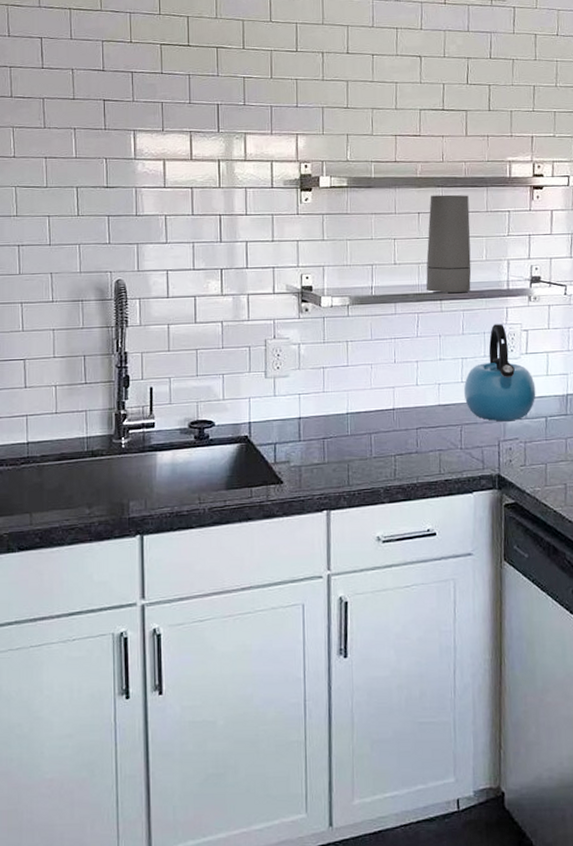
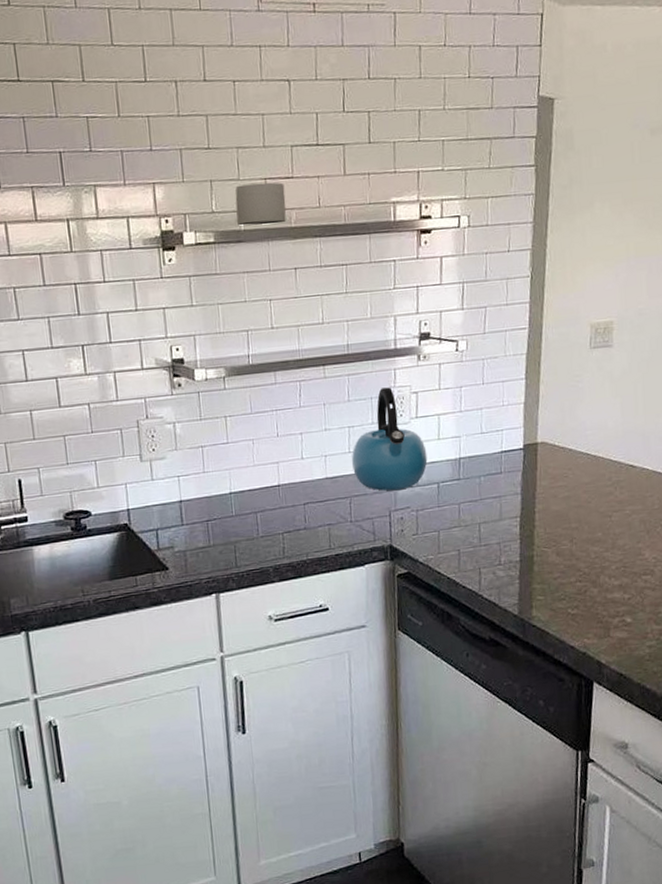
jar: none [368,138,413,174] -> present [235,182,286,226]
canister: present [426,194,472,293] -> none [306,244,356,358]

